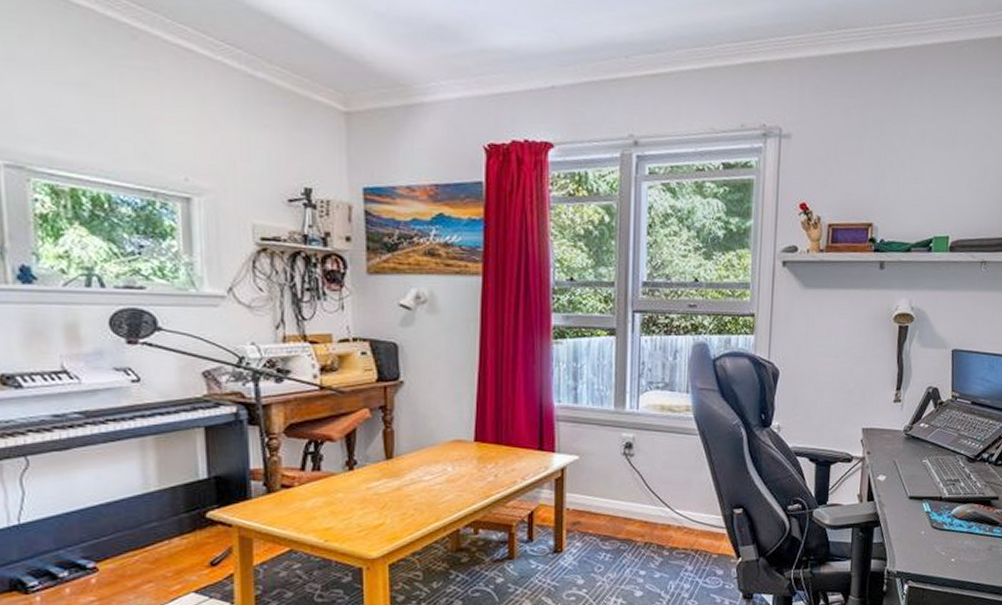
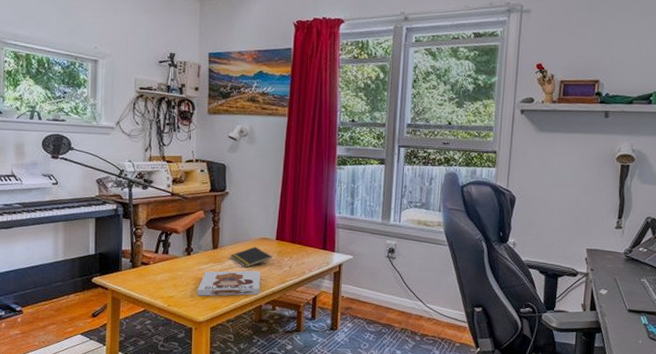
board game: none [367,484,455,524] -> present [197,270,261,296]
notepad: none [412,452,470,481] -> present [231,246,272,268]

